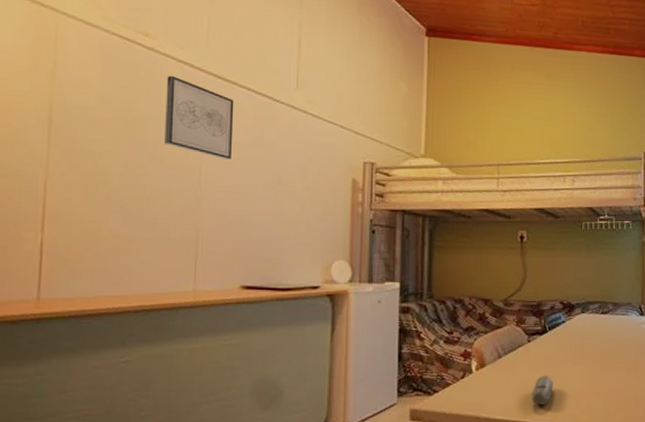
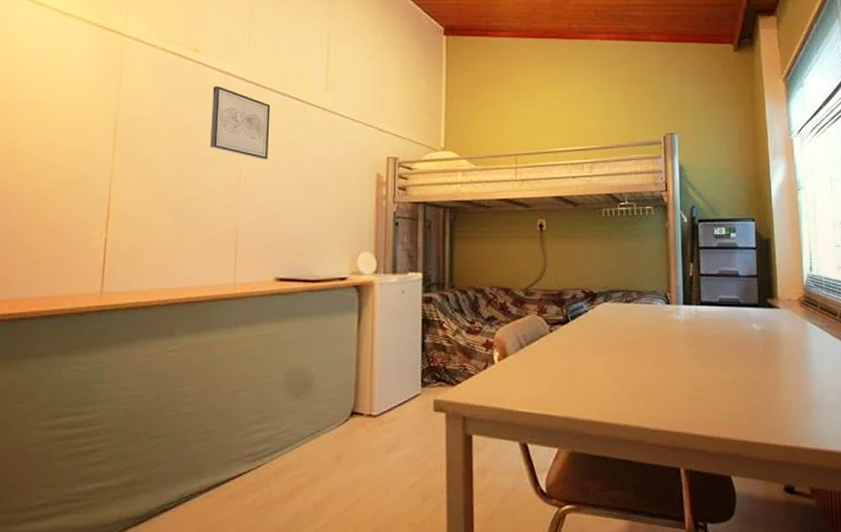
computer mouse: present [532,375,553,405] -> none [555,366,577,397]

